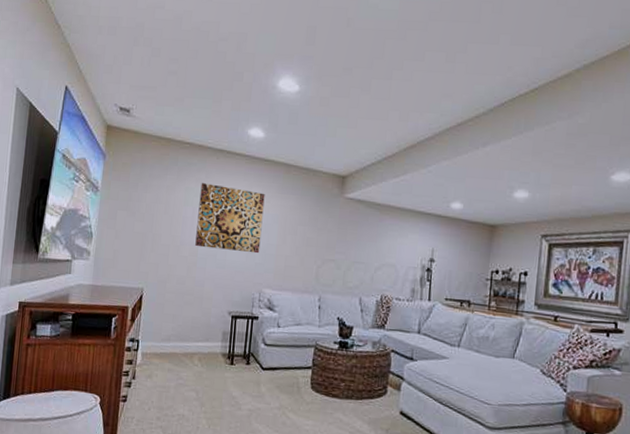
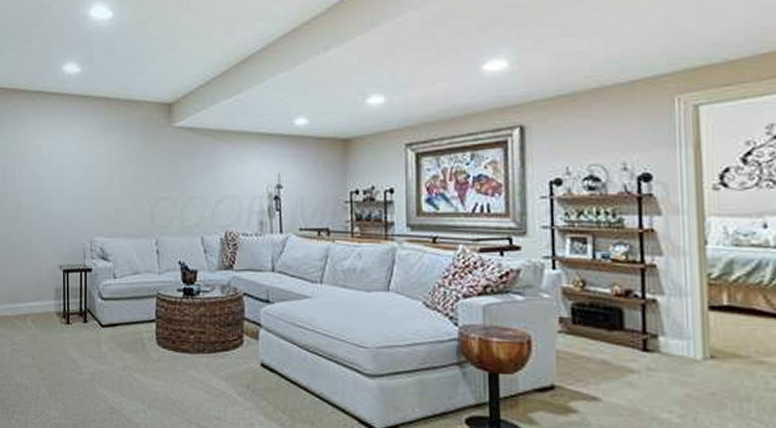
wall art: present [195,183,265,254] -> none [18,129,87,199]

